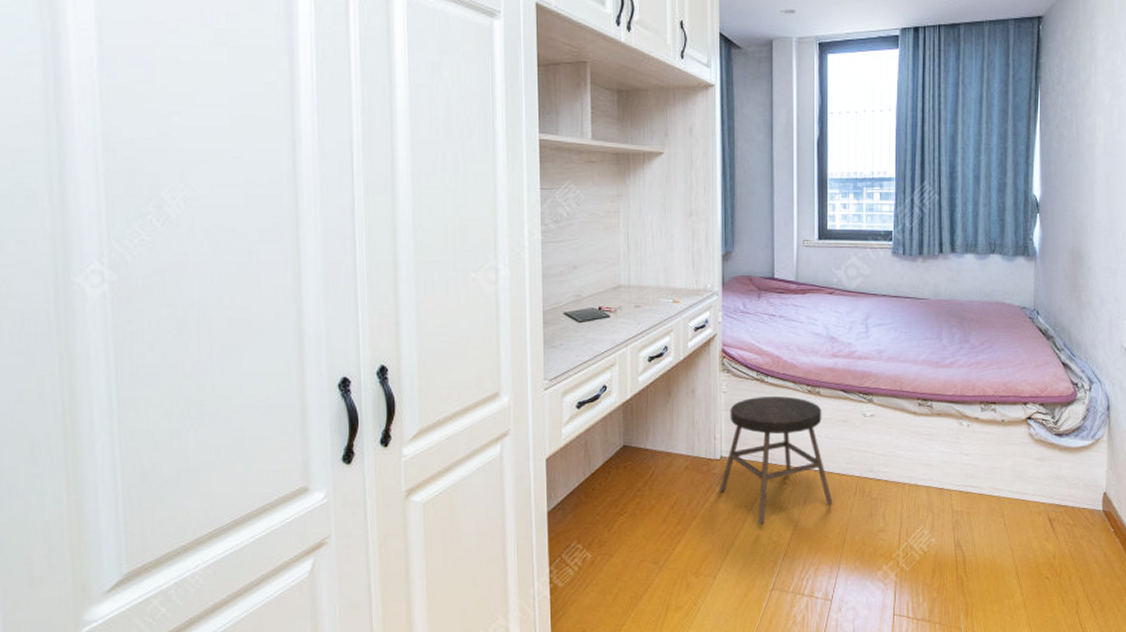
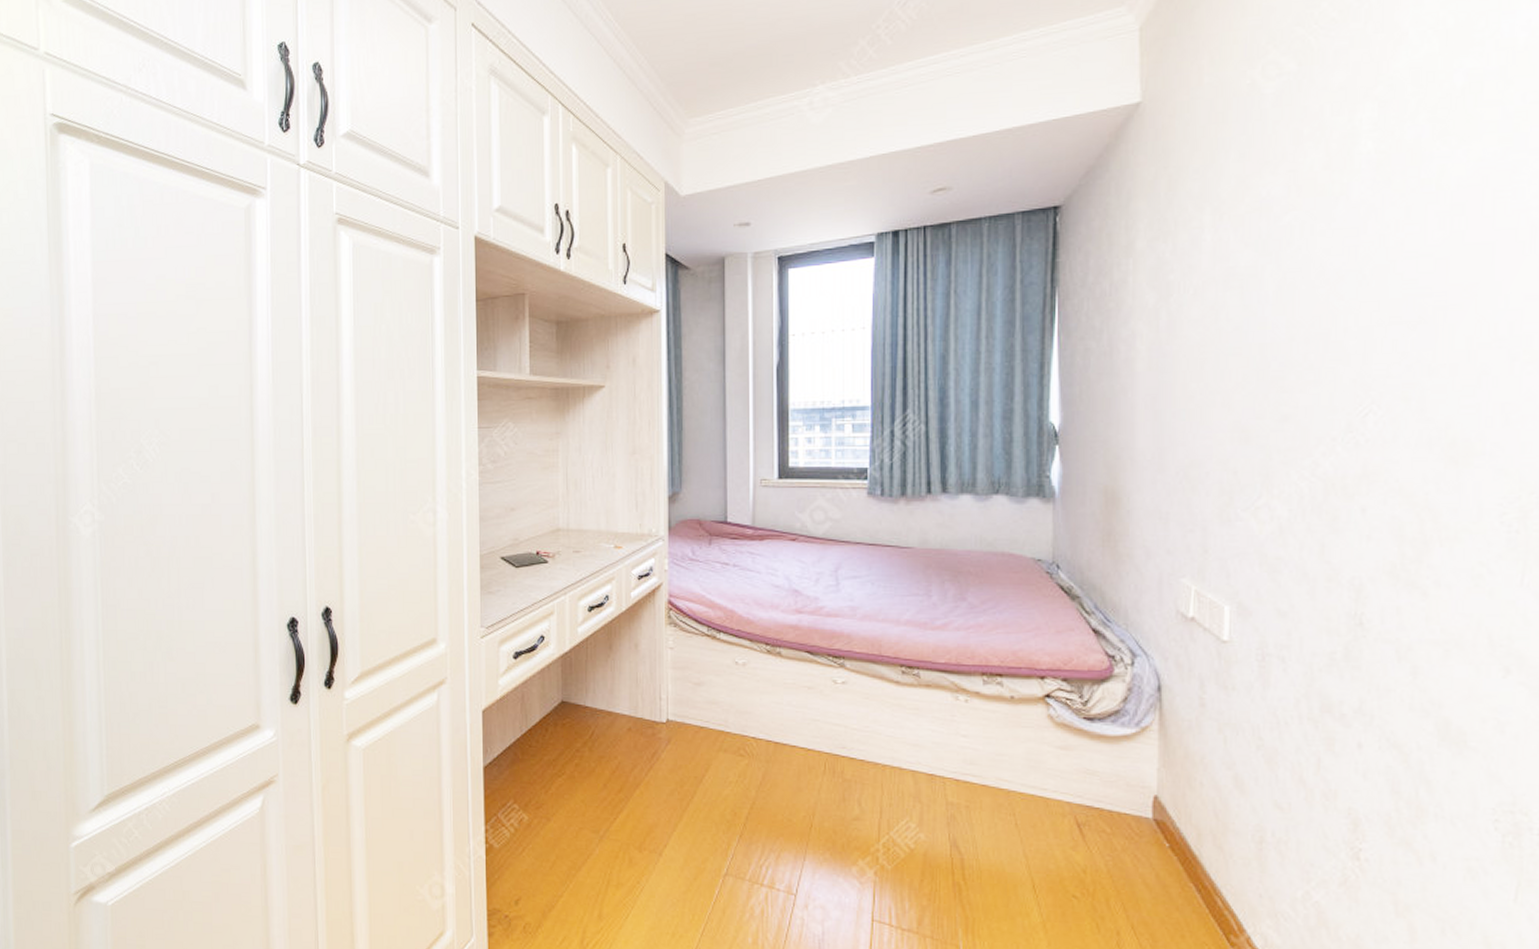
stool: present [720,396,833,525] -> none [666,655,797,800]

